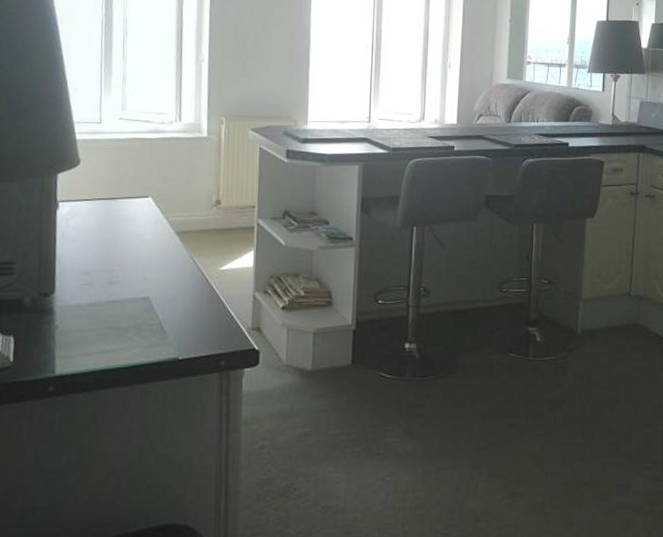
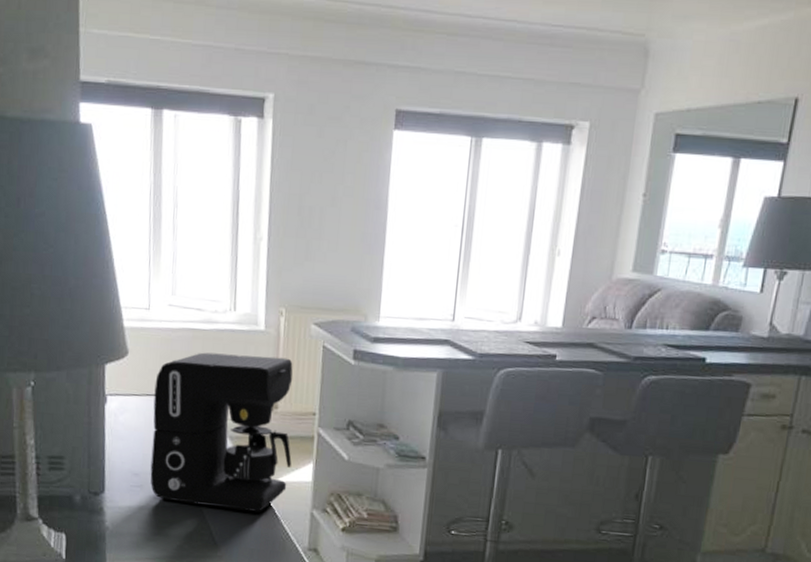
coffee maker: none [100,158,234,299] -> present [150,352,293,512]

